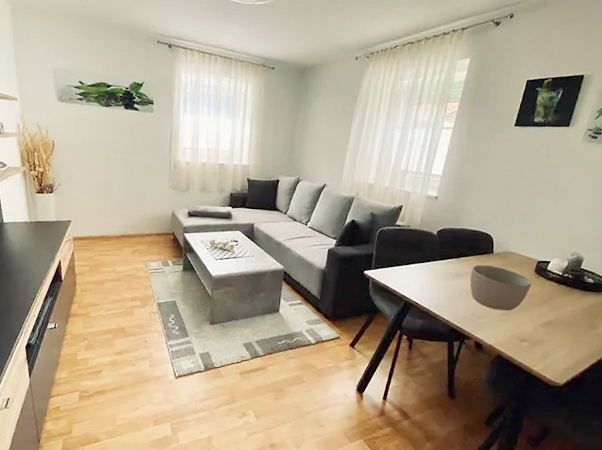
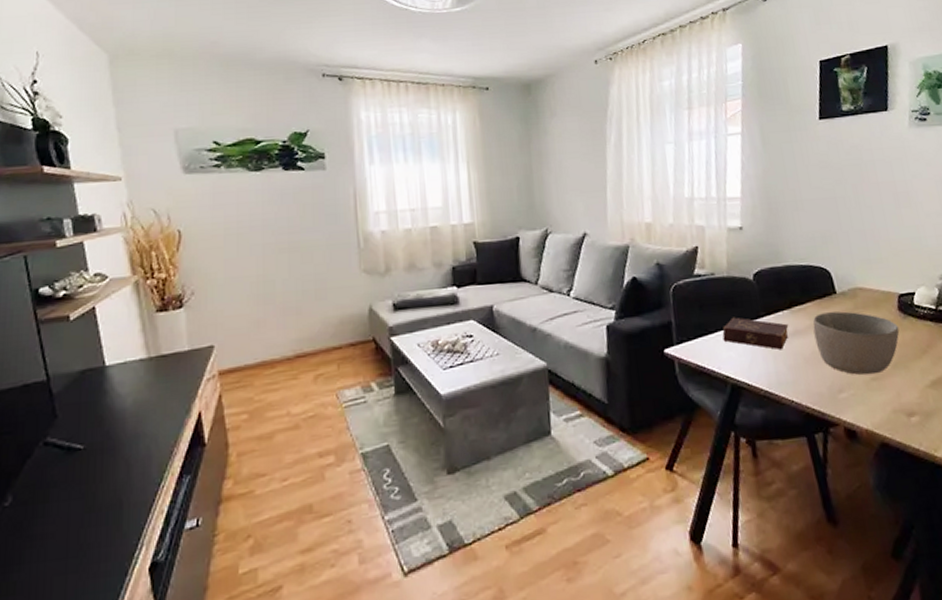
book: none [406,257,454,285] -> present [722,317,789,350]

